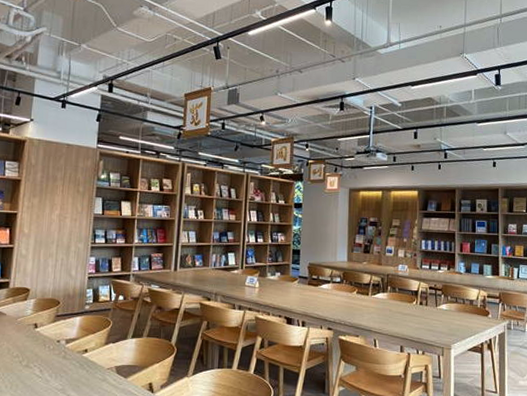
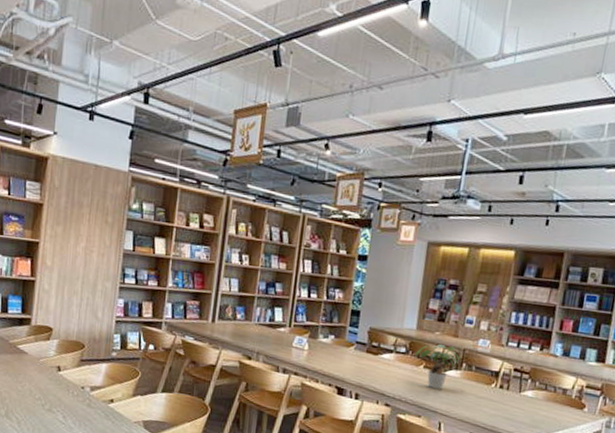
potted plant: none [348,273,386,310] -> present [414,345,461,389]

